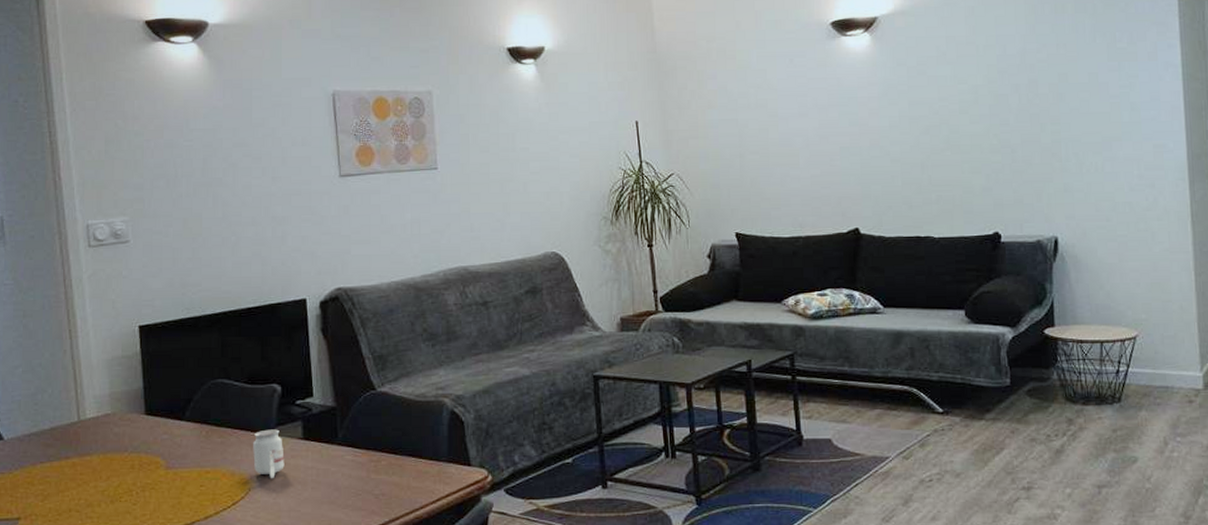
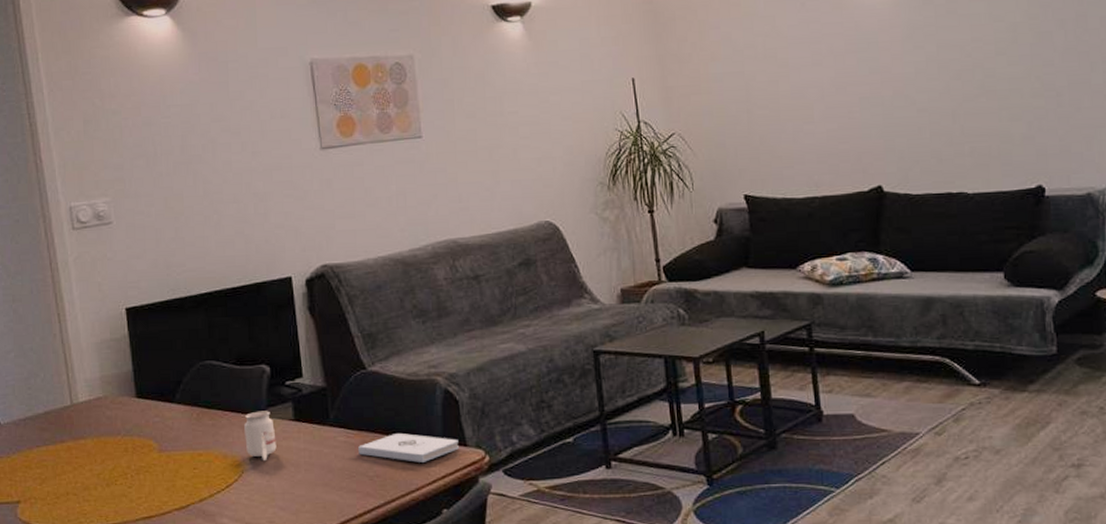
notepad: none [365,453,463,481] -> present [358,433,459,462]

